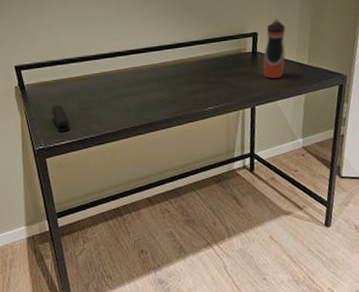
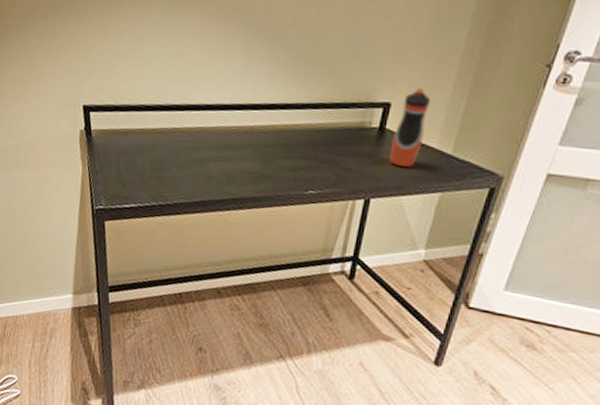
stapler: present [52,105,71,131] -> none [118,159,138,192]

